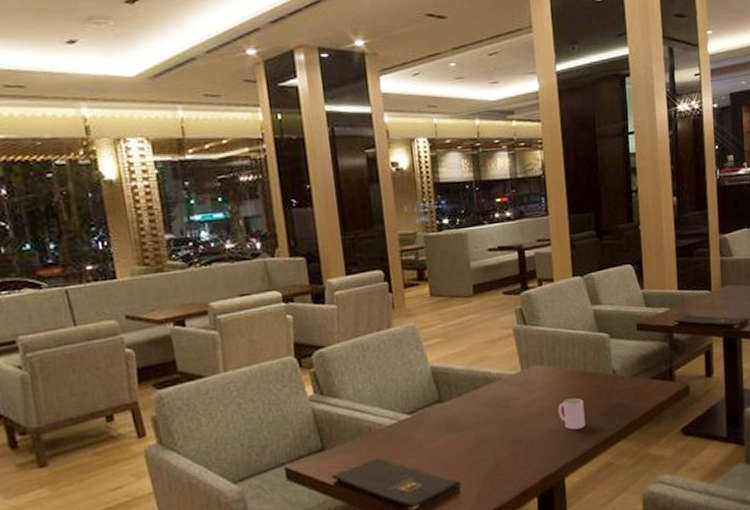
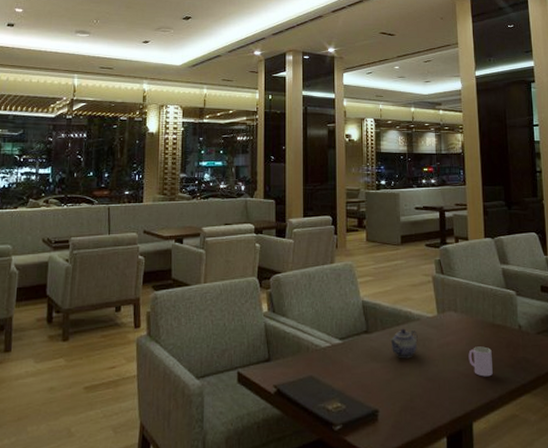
teapot: none [467,391,500,424] -> present [389,328,418,359]

